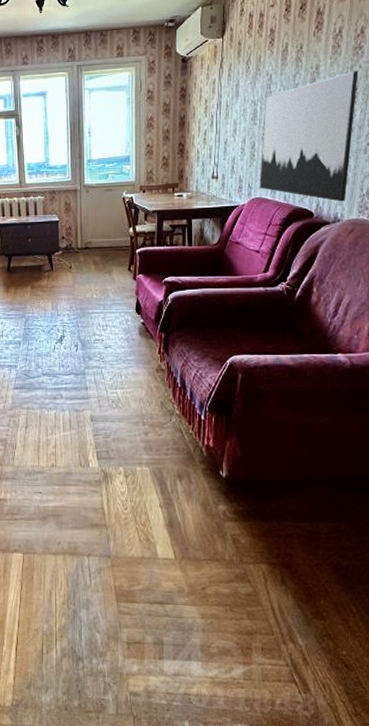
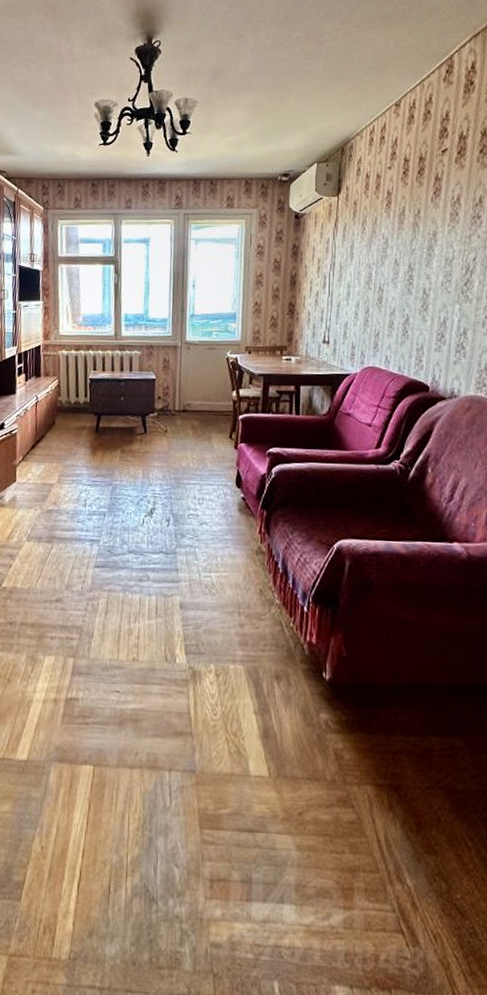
wall art: present [260,71,359,202] -> none [373,240,477,377]

